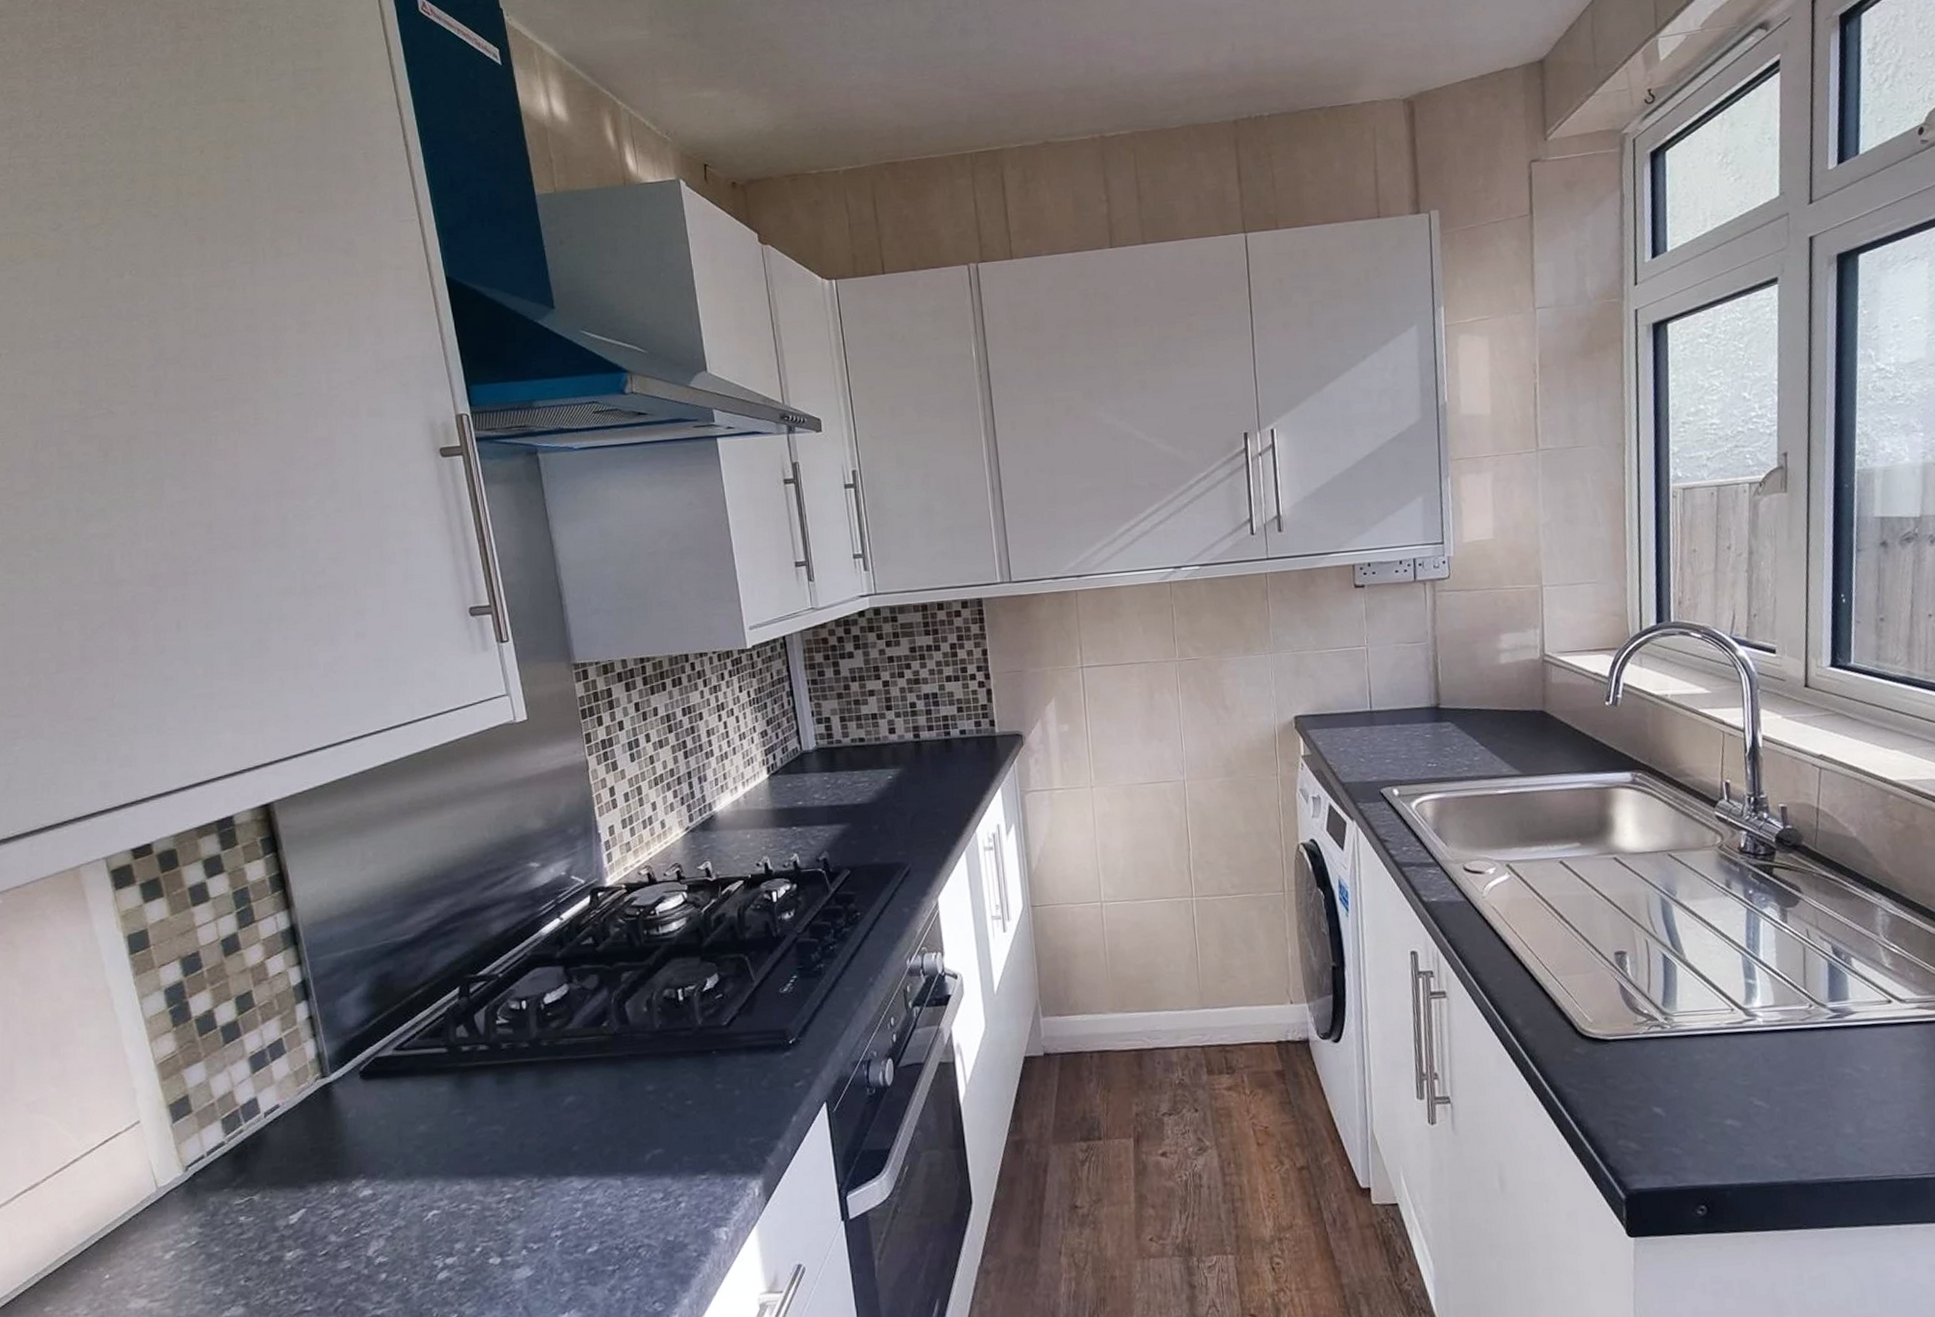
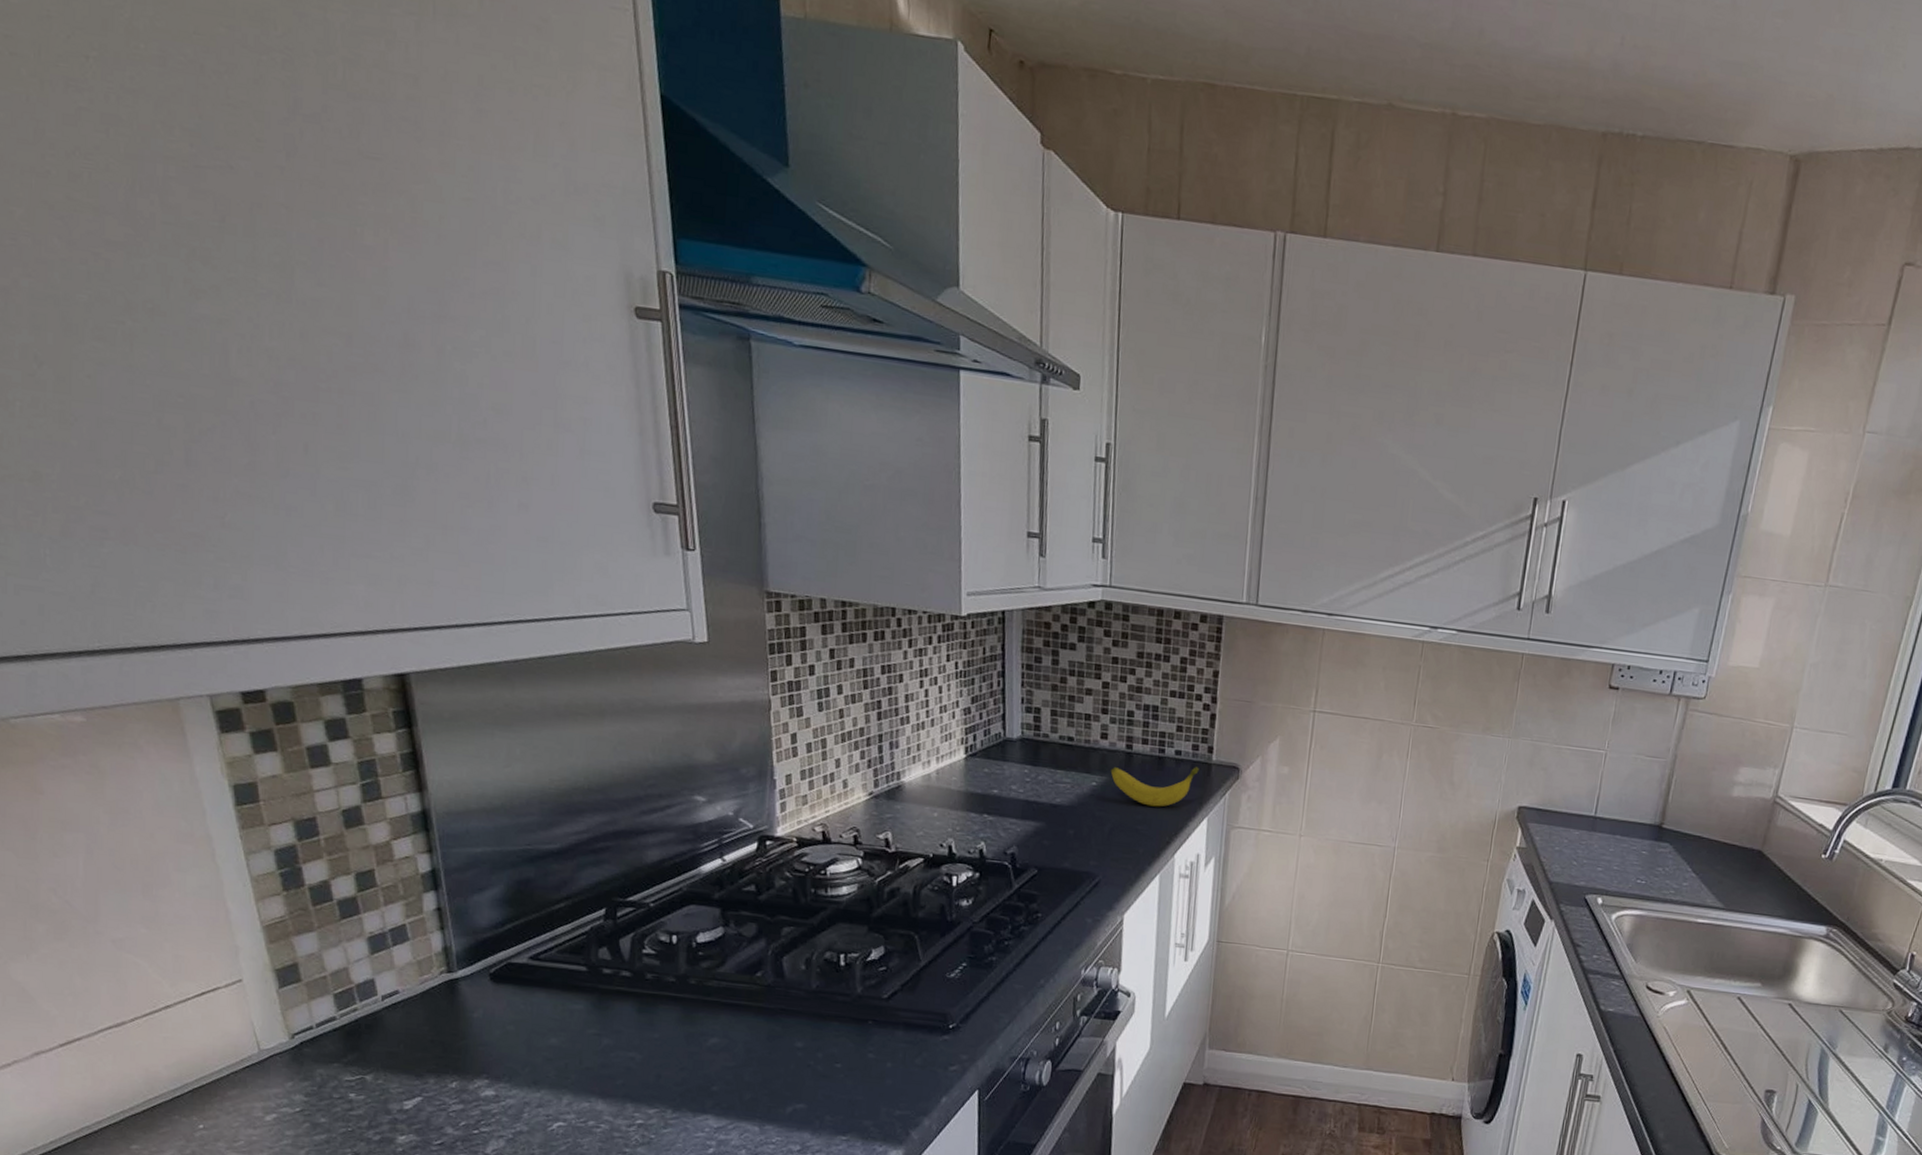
banana: none [903,742,985,788] -> present [1110,767,1199,807]

